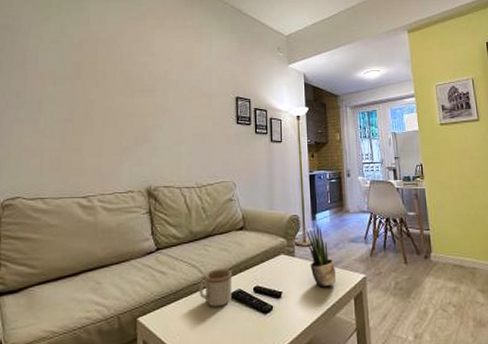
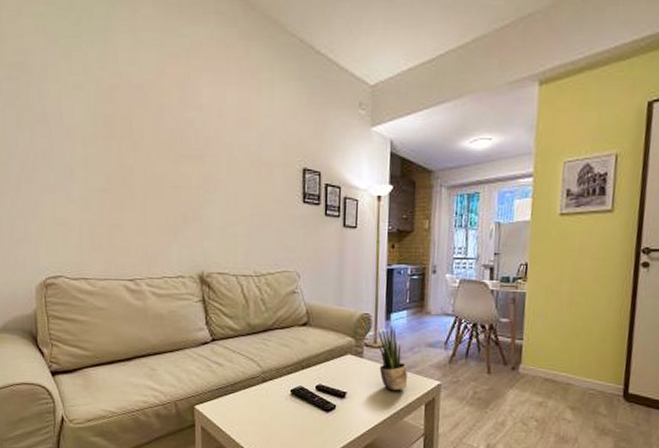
mug: present [199,269,231,307] -> none [258,364,293,402]

